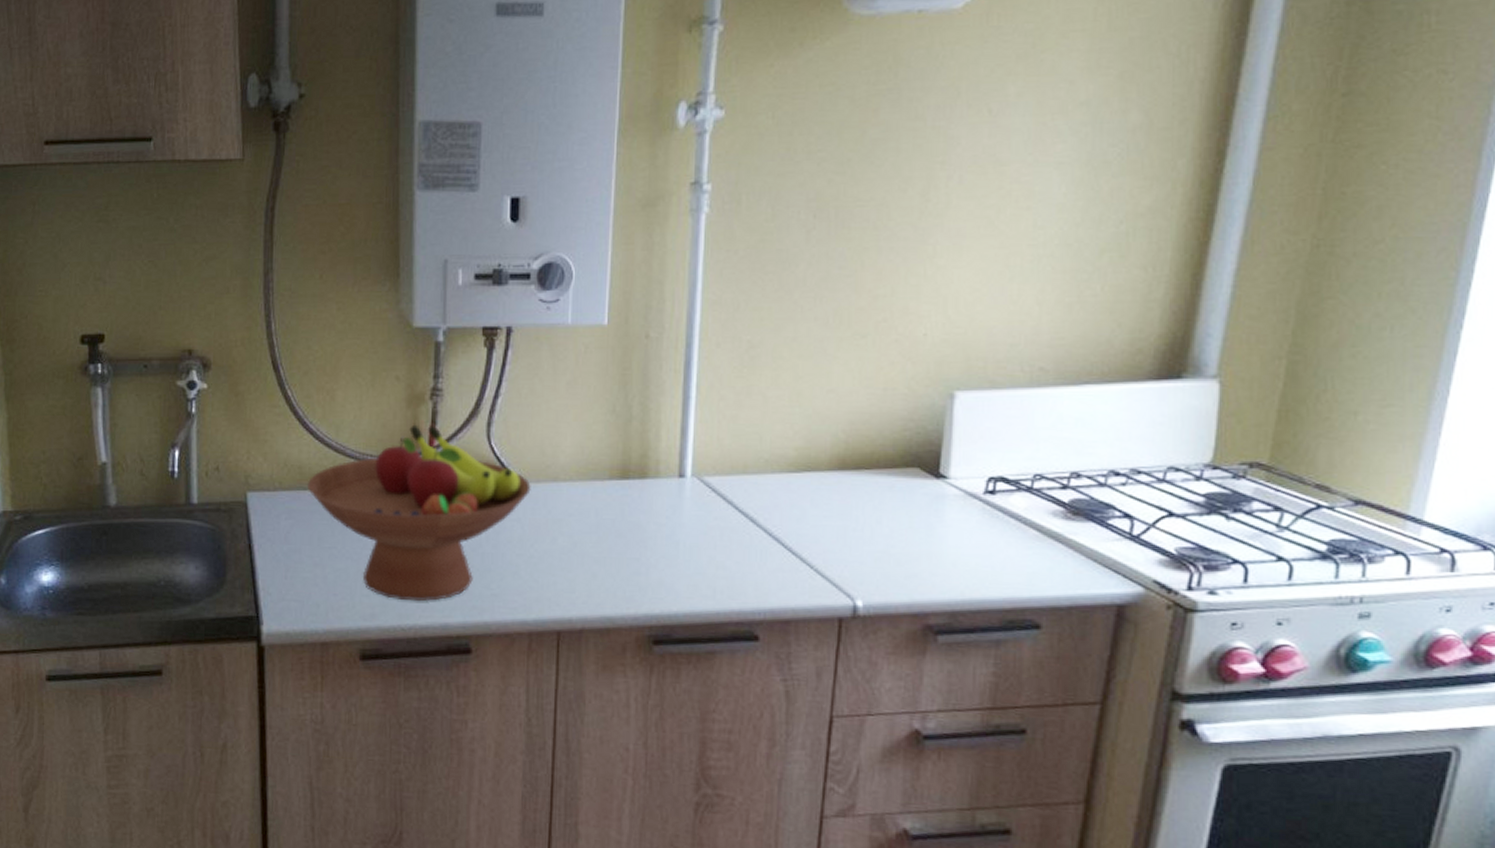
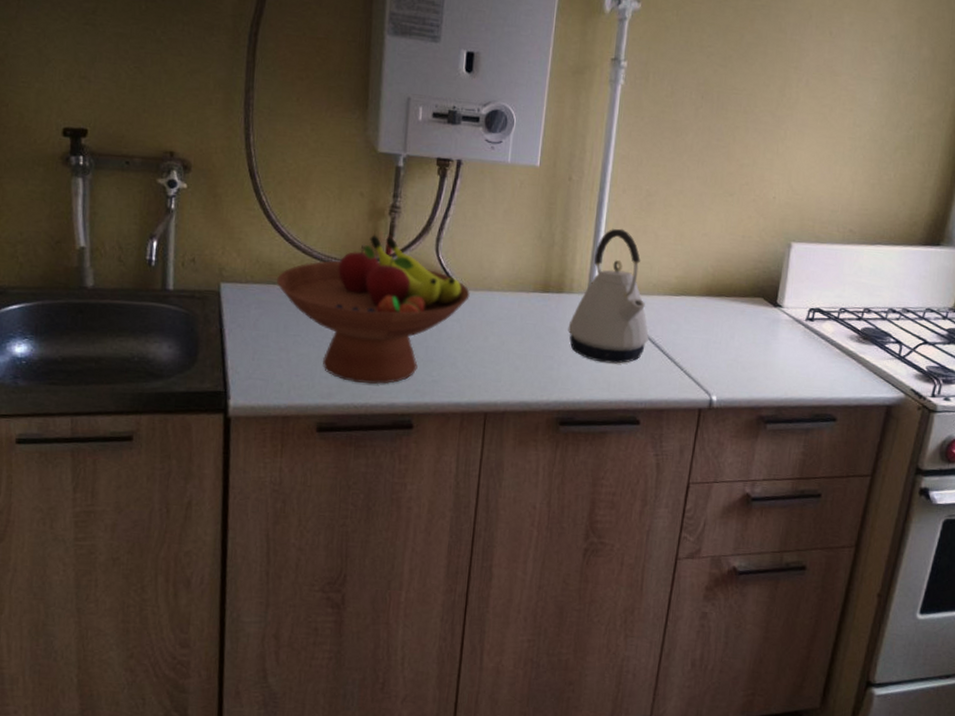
kettle: none [656,392,763,564] -> present [568,228,649,364]

